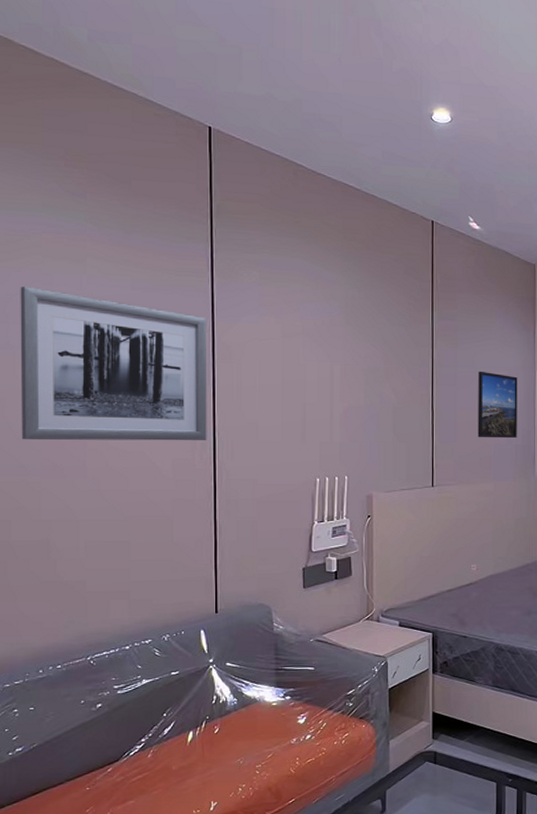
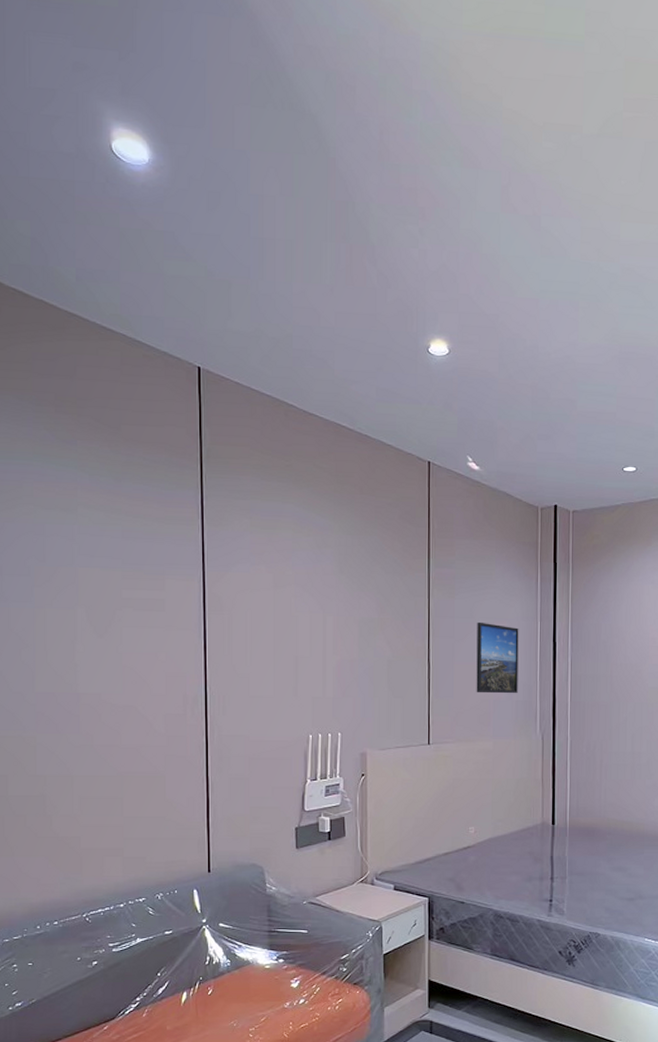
wall art: present [20,286,208,441] -> none [13,536,199,696]

